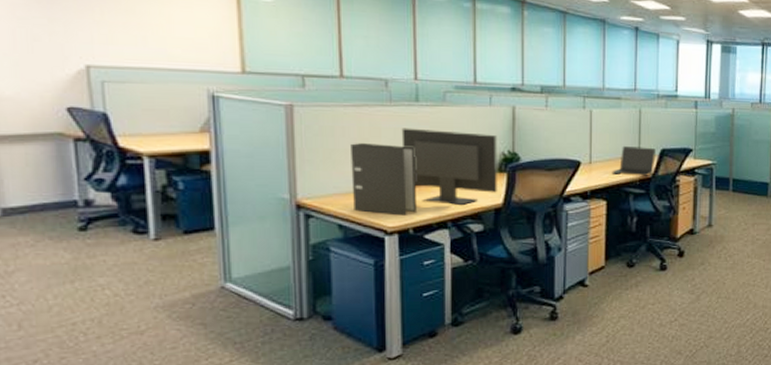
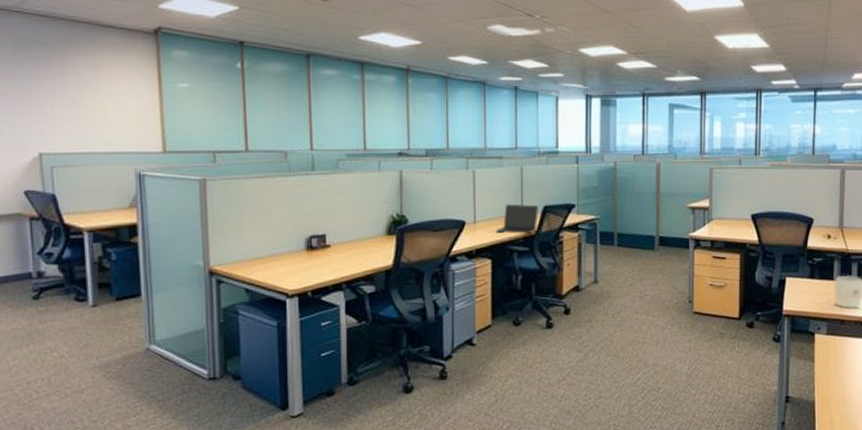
binder: present [351,143,418,216] -> none [255,212,315,279]
computer monitor: present [401,128,497,206] -> none [299,195,387,269]

